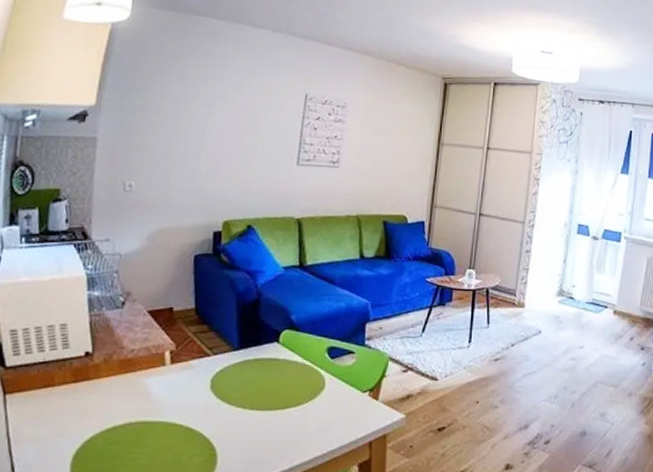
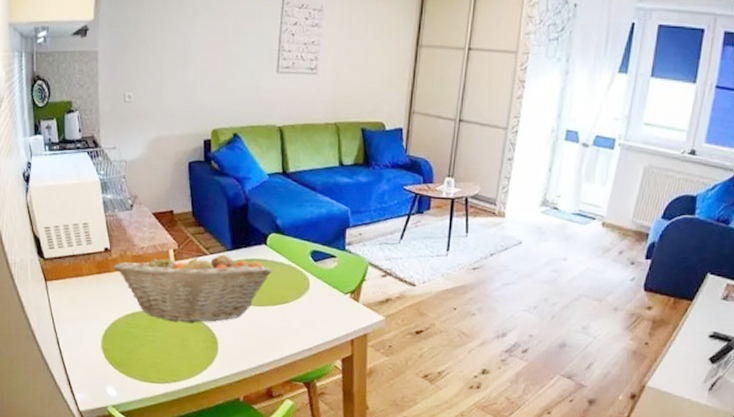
fruit basket: none [94,350,284,435] -> present [114,250,272,323]

